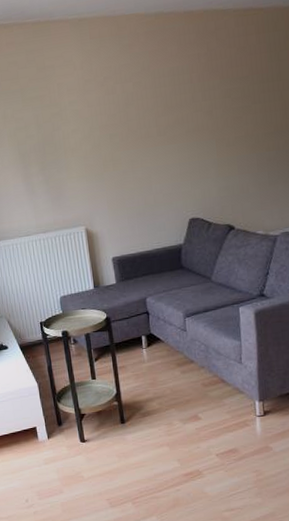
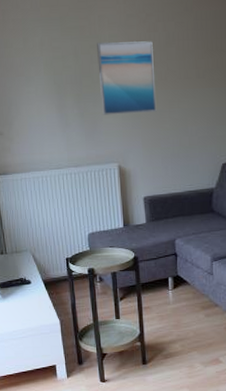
wall art: none [57,103,120,181] -> present [97,41,157,115]

